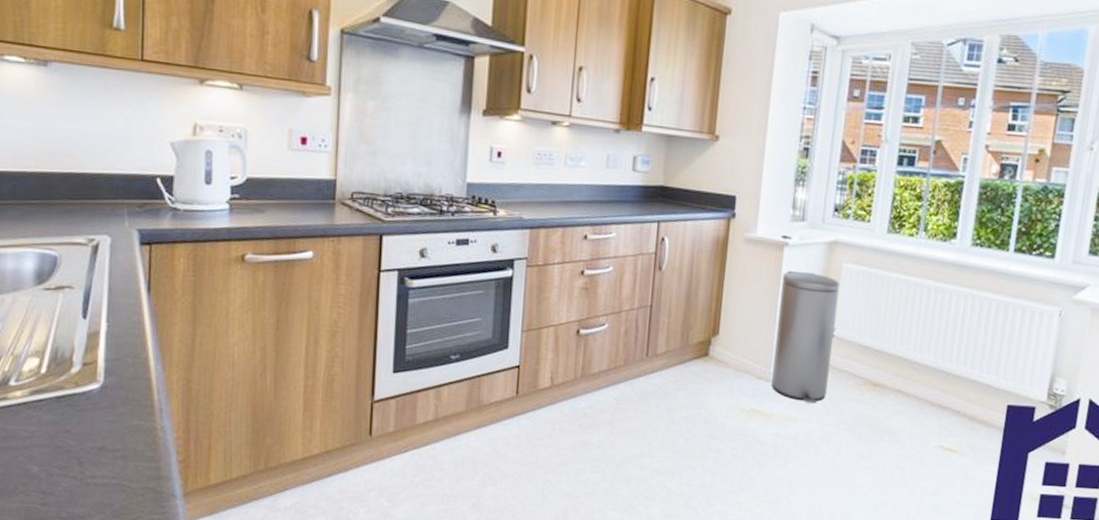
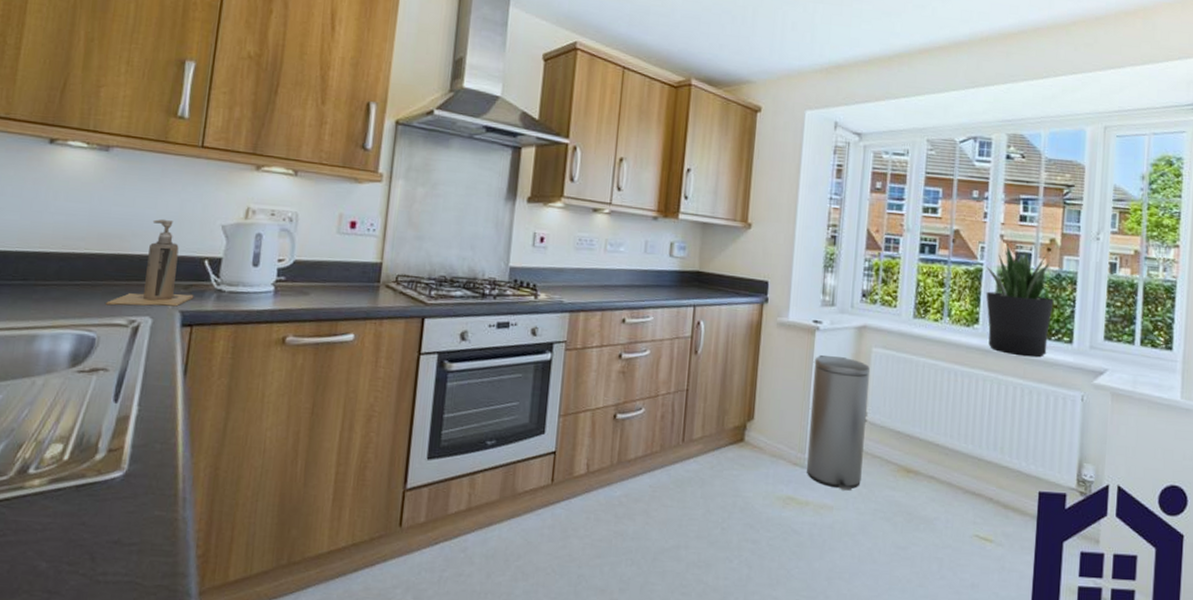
soap dispenser: none [63,136,150,225] -> present [106,218,194,307]
planter: none [965,154,1038,272] -> present [986,243,1054,357]

